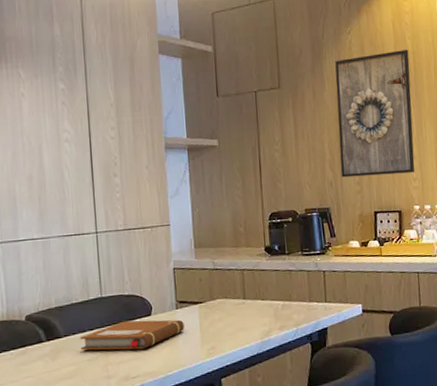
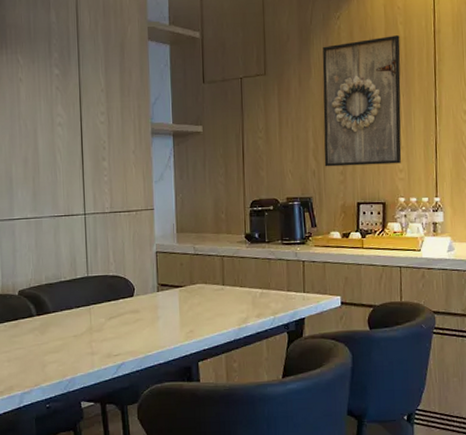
notebook: present [79,319,184,351] -> none [67,300,165,329]

